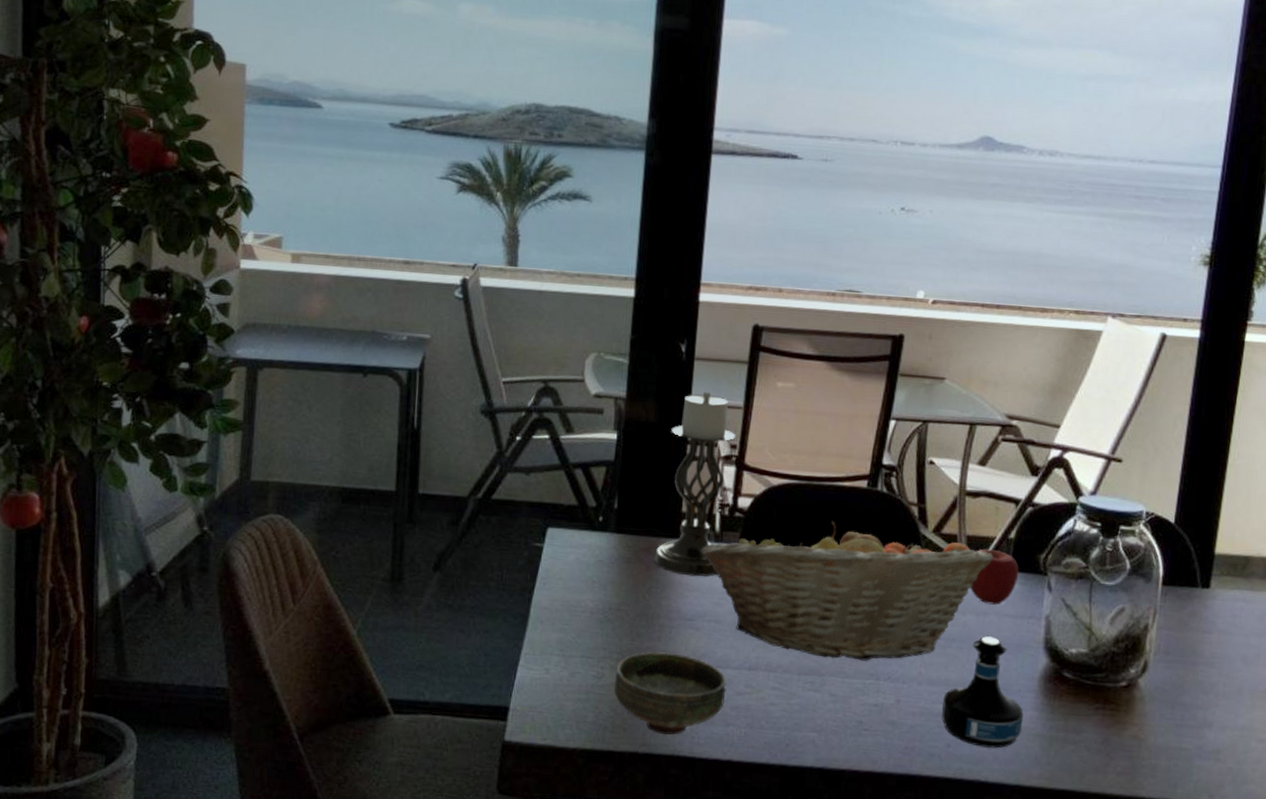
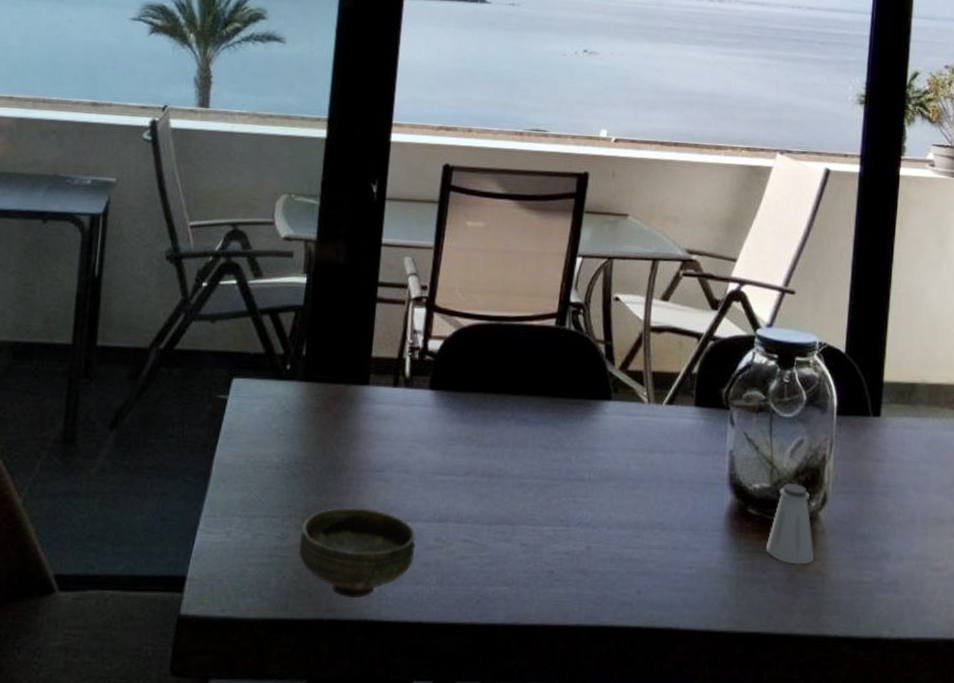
candle holder: present [654,391,735,577] -> none [343,232,426,425]
fruit basket: present [700,521,994,661] -> none [389,361,678,507]
tequila bottle: present [942,636,1024,748] -> none [632,475,712,592]
apple: present [970,549,1019,605] -> none [656,385,703,442]
saltshaker: none [1081,650,1132,729] -> present [766,483,815,565]

